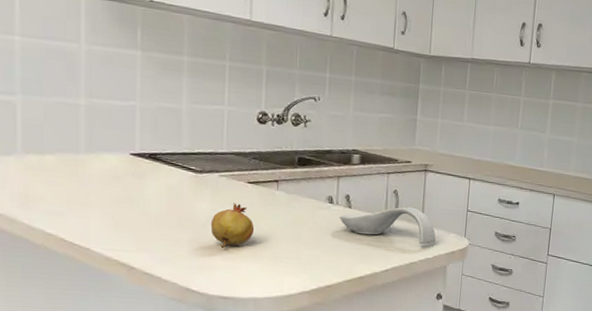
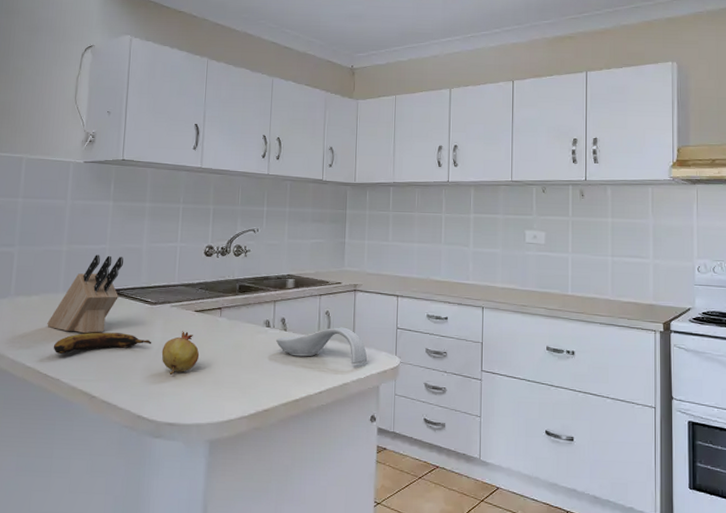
knife block: none [68,112,159,201] -> present [47,255,123,334]
banana: none [78,199,199,222] -> present [53,332,152,355]

